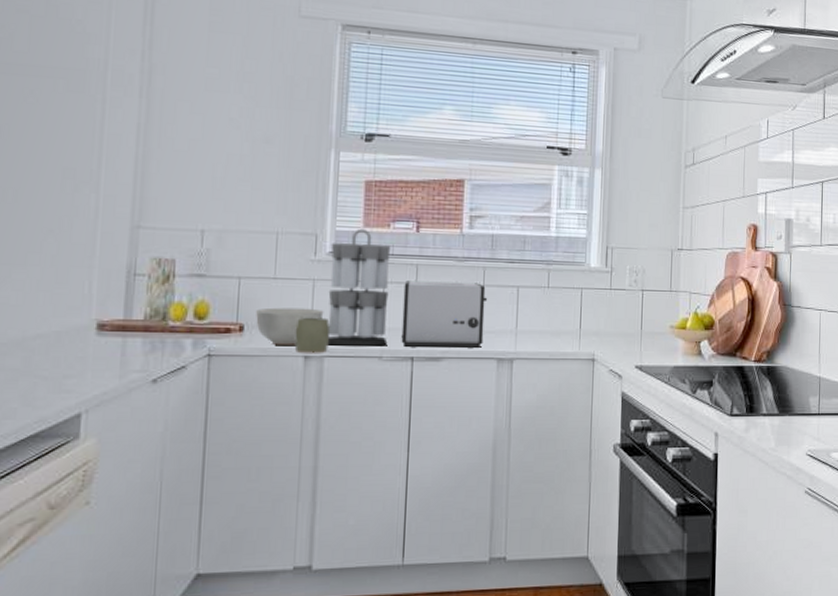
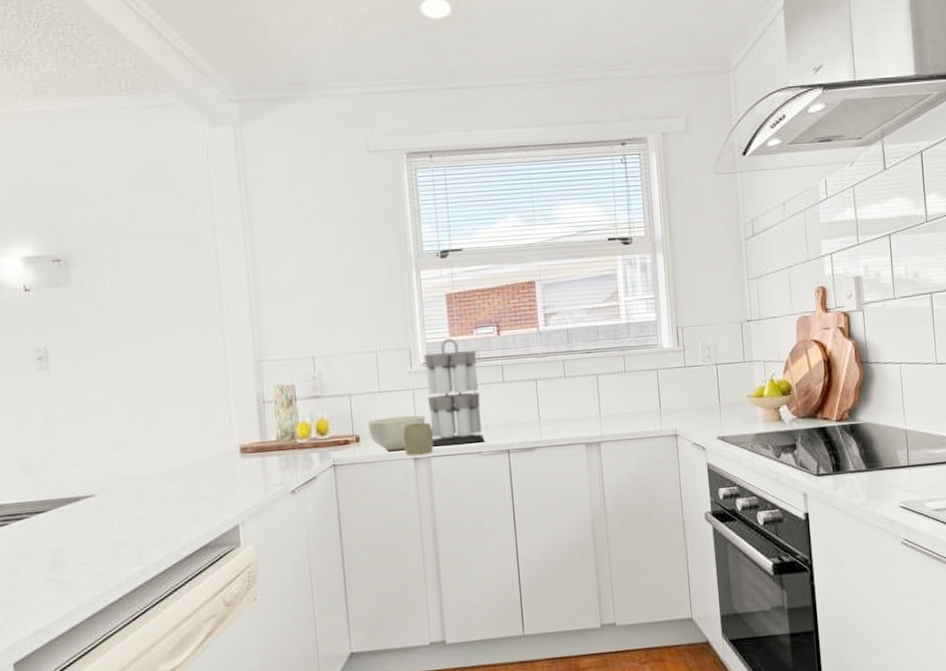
toaster: present [401,280,488,349] -> none [492,375,571,442]

